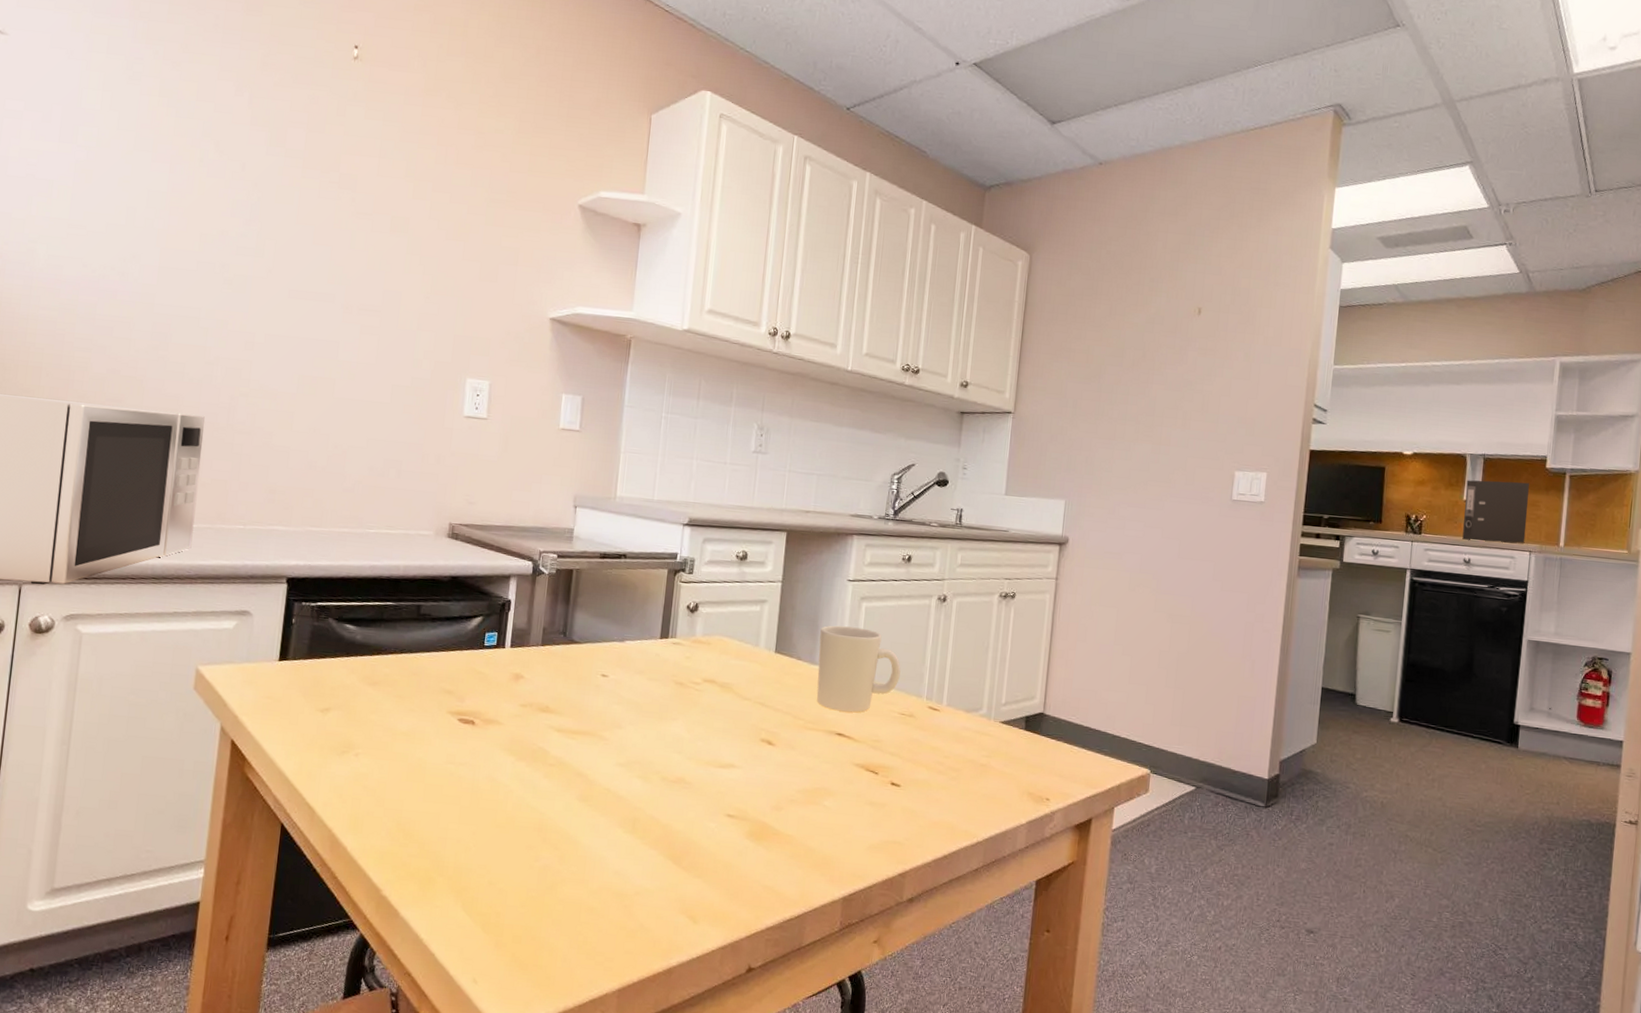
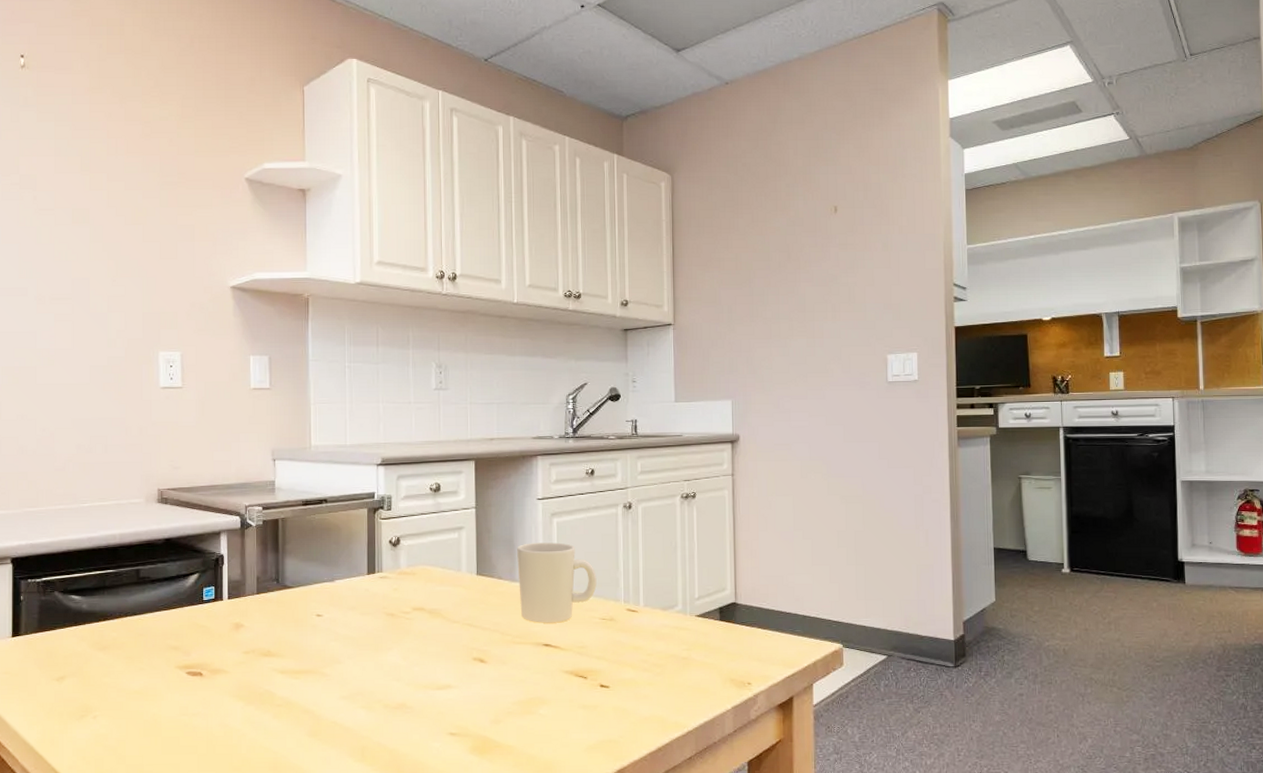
binder: present [1462,480,1529,543] -> none [1105,333,1167,395]

